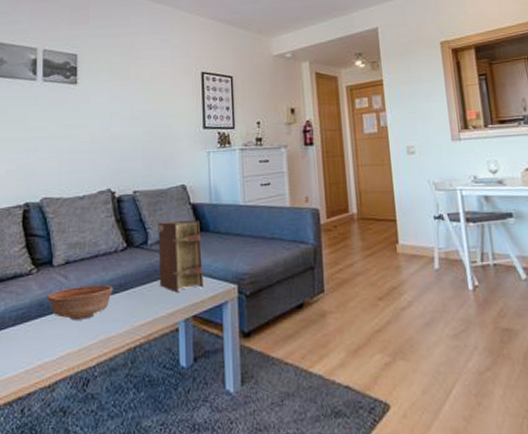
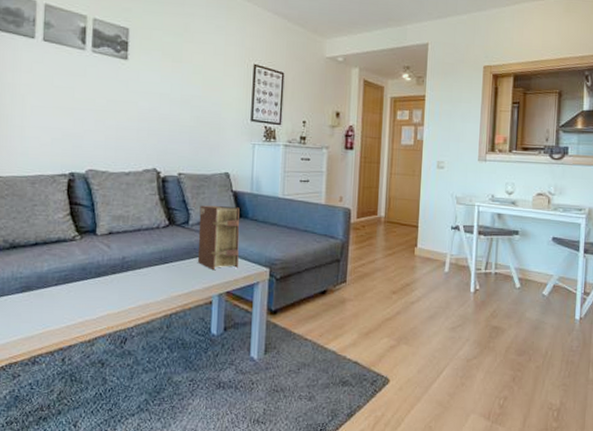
bowl: present [47,285,114,320] -> none [89,256,154,286]

